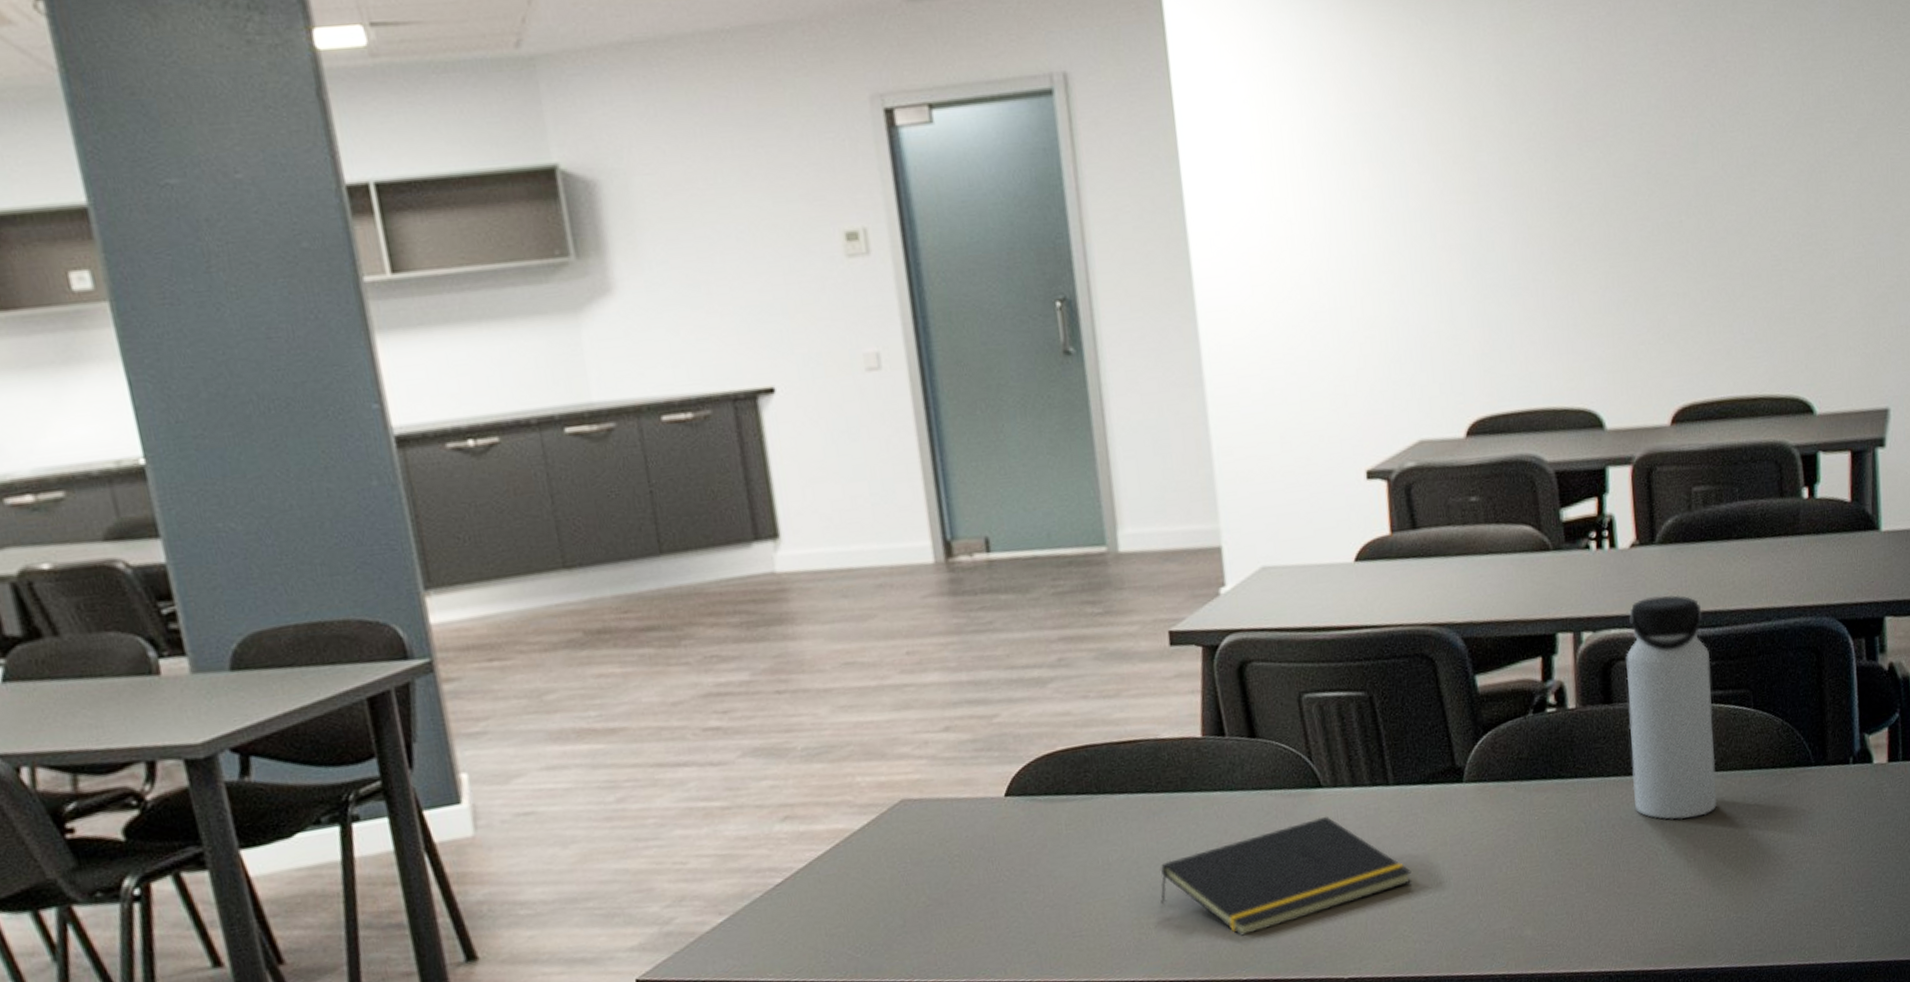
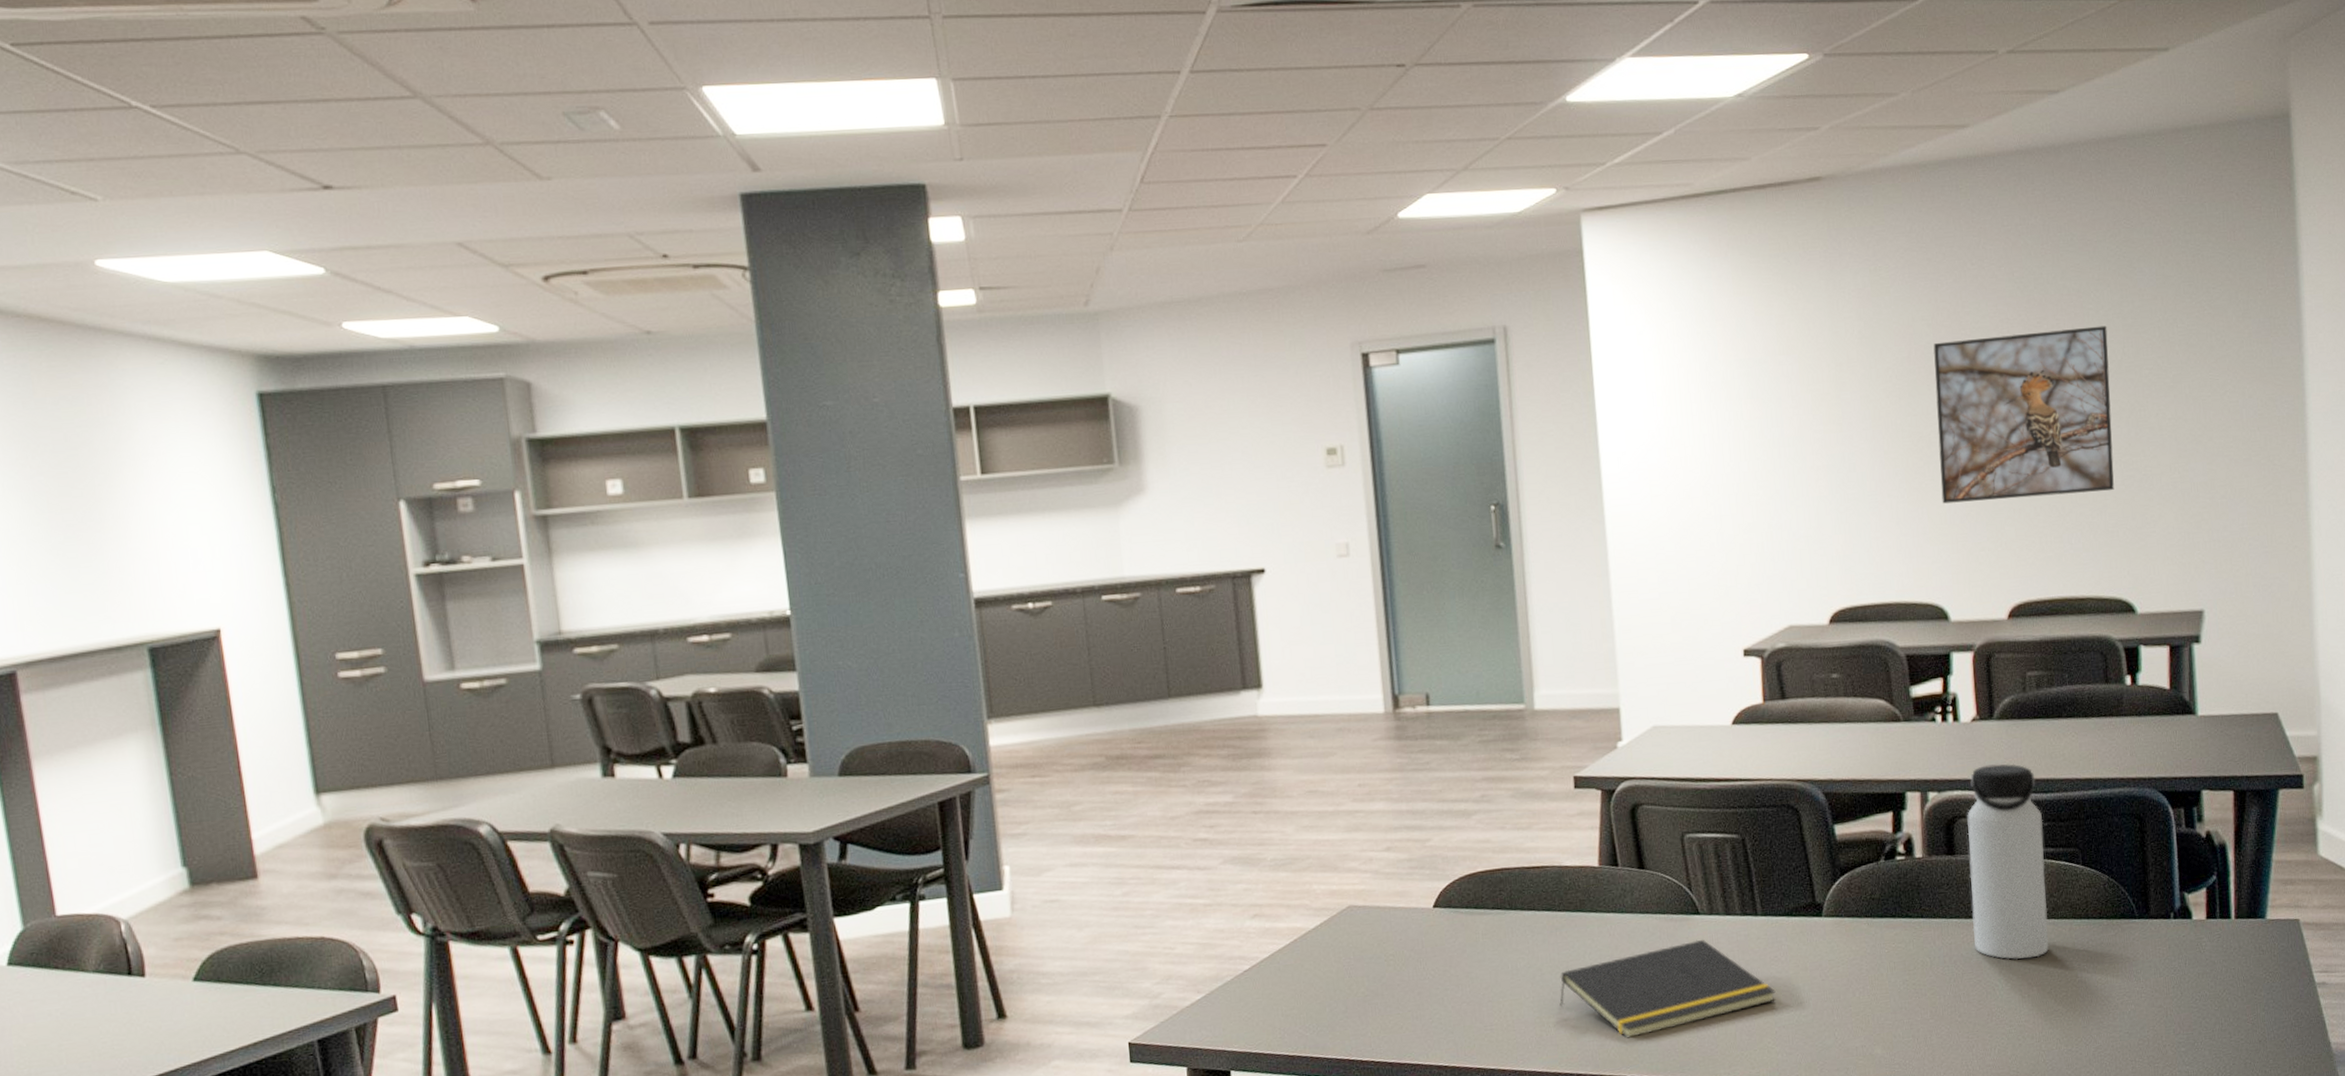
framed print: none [1584,69,1791,289] -> present [1933,325,2114,504]

